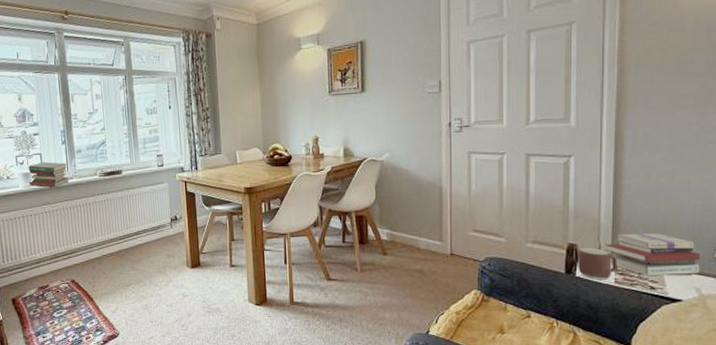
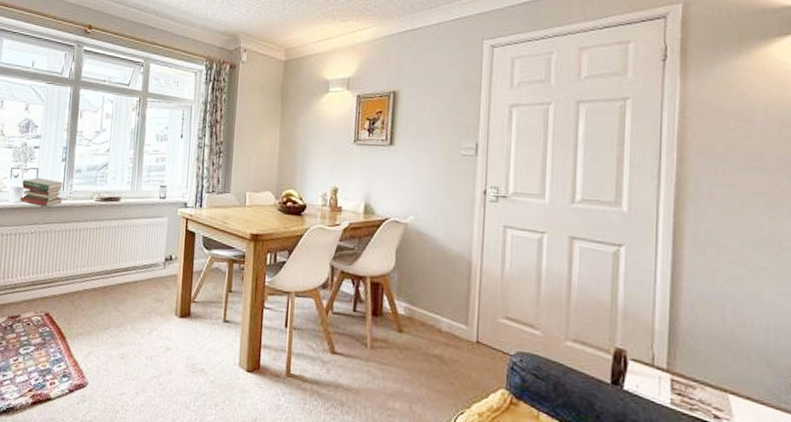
mug: present [576,247,618,280] -> none [625,354,674,399]
books: present [605,233,701,277] -> none [659,344,776,409]

